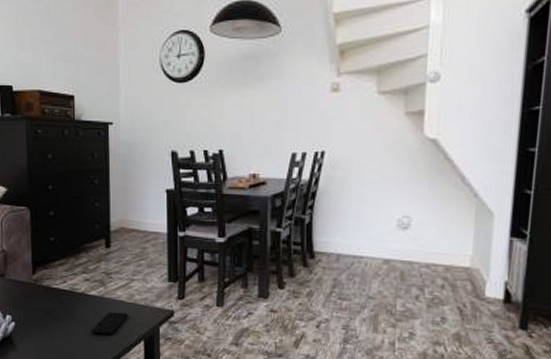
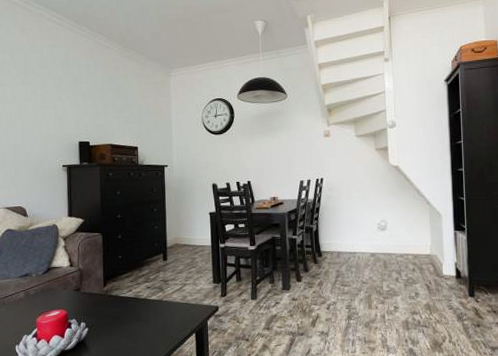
smartphone: present [91,312,129,335] -> none [152,311,183,332]

